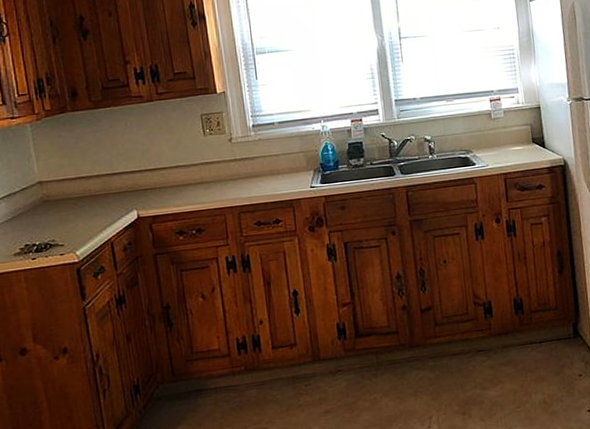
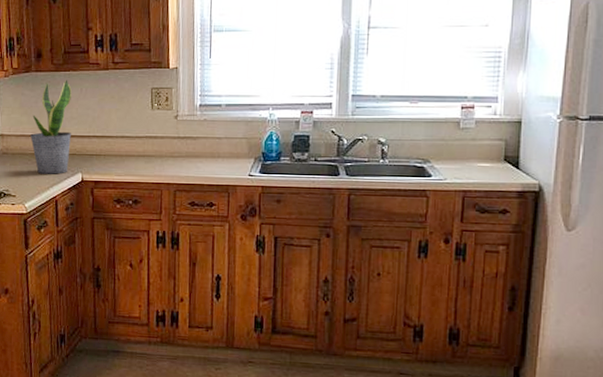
potted plant: none [74,115,121,217] -> present [30,79,72,174]

